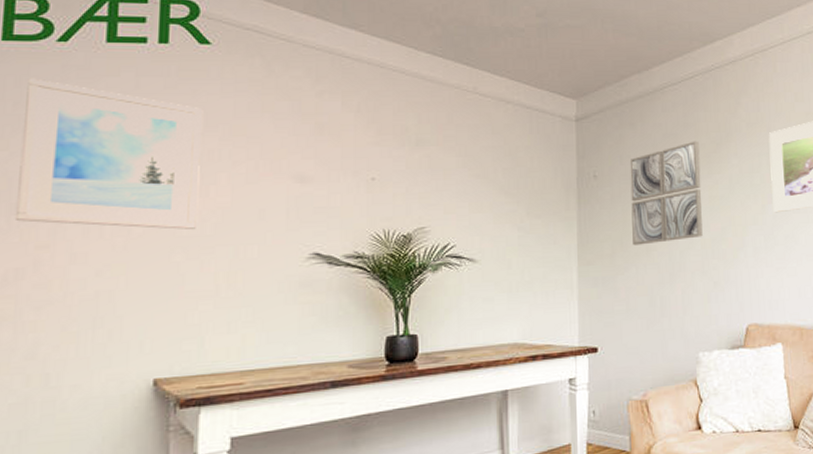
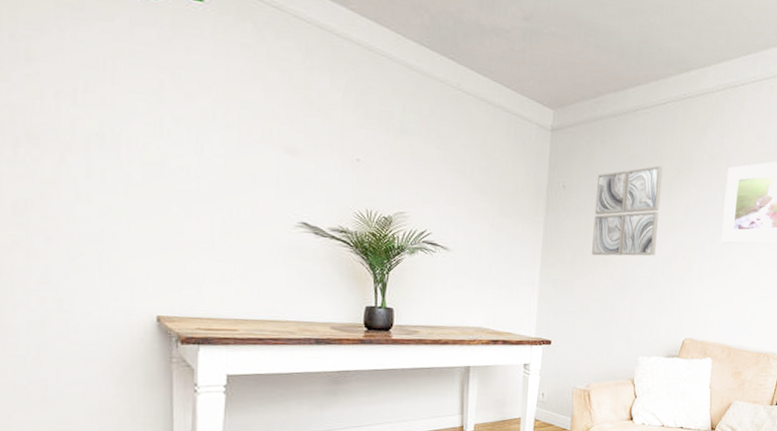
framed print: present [14,78,204,230] -> none [20,10,197,184]

